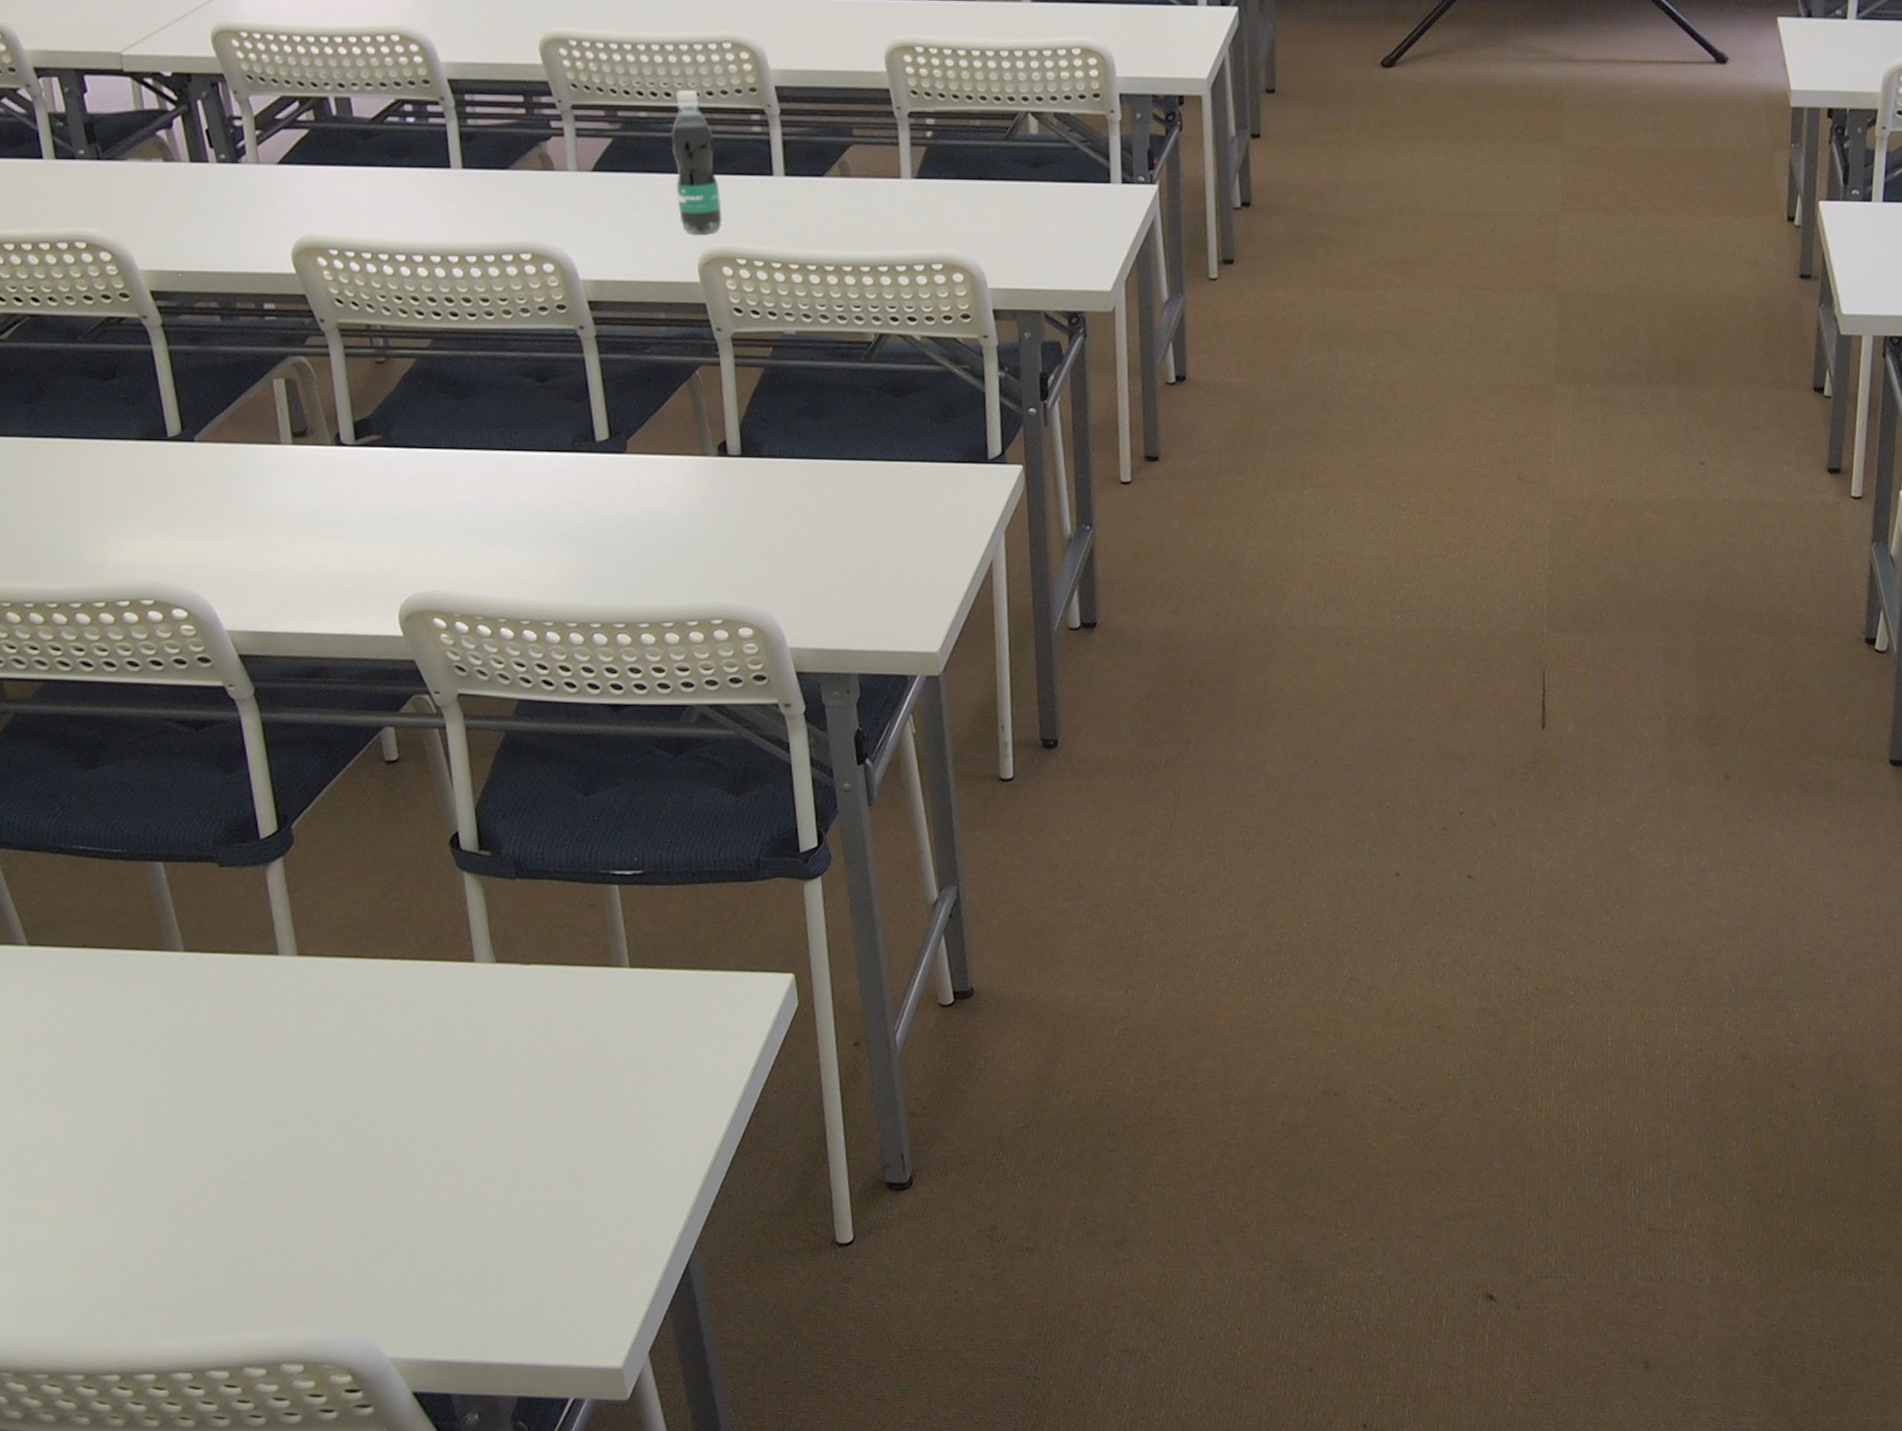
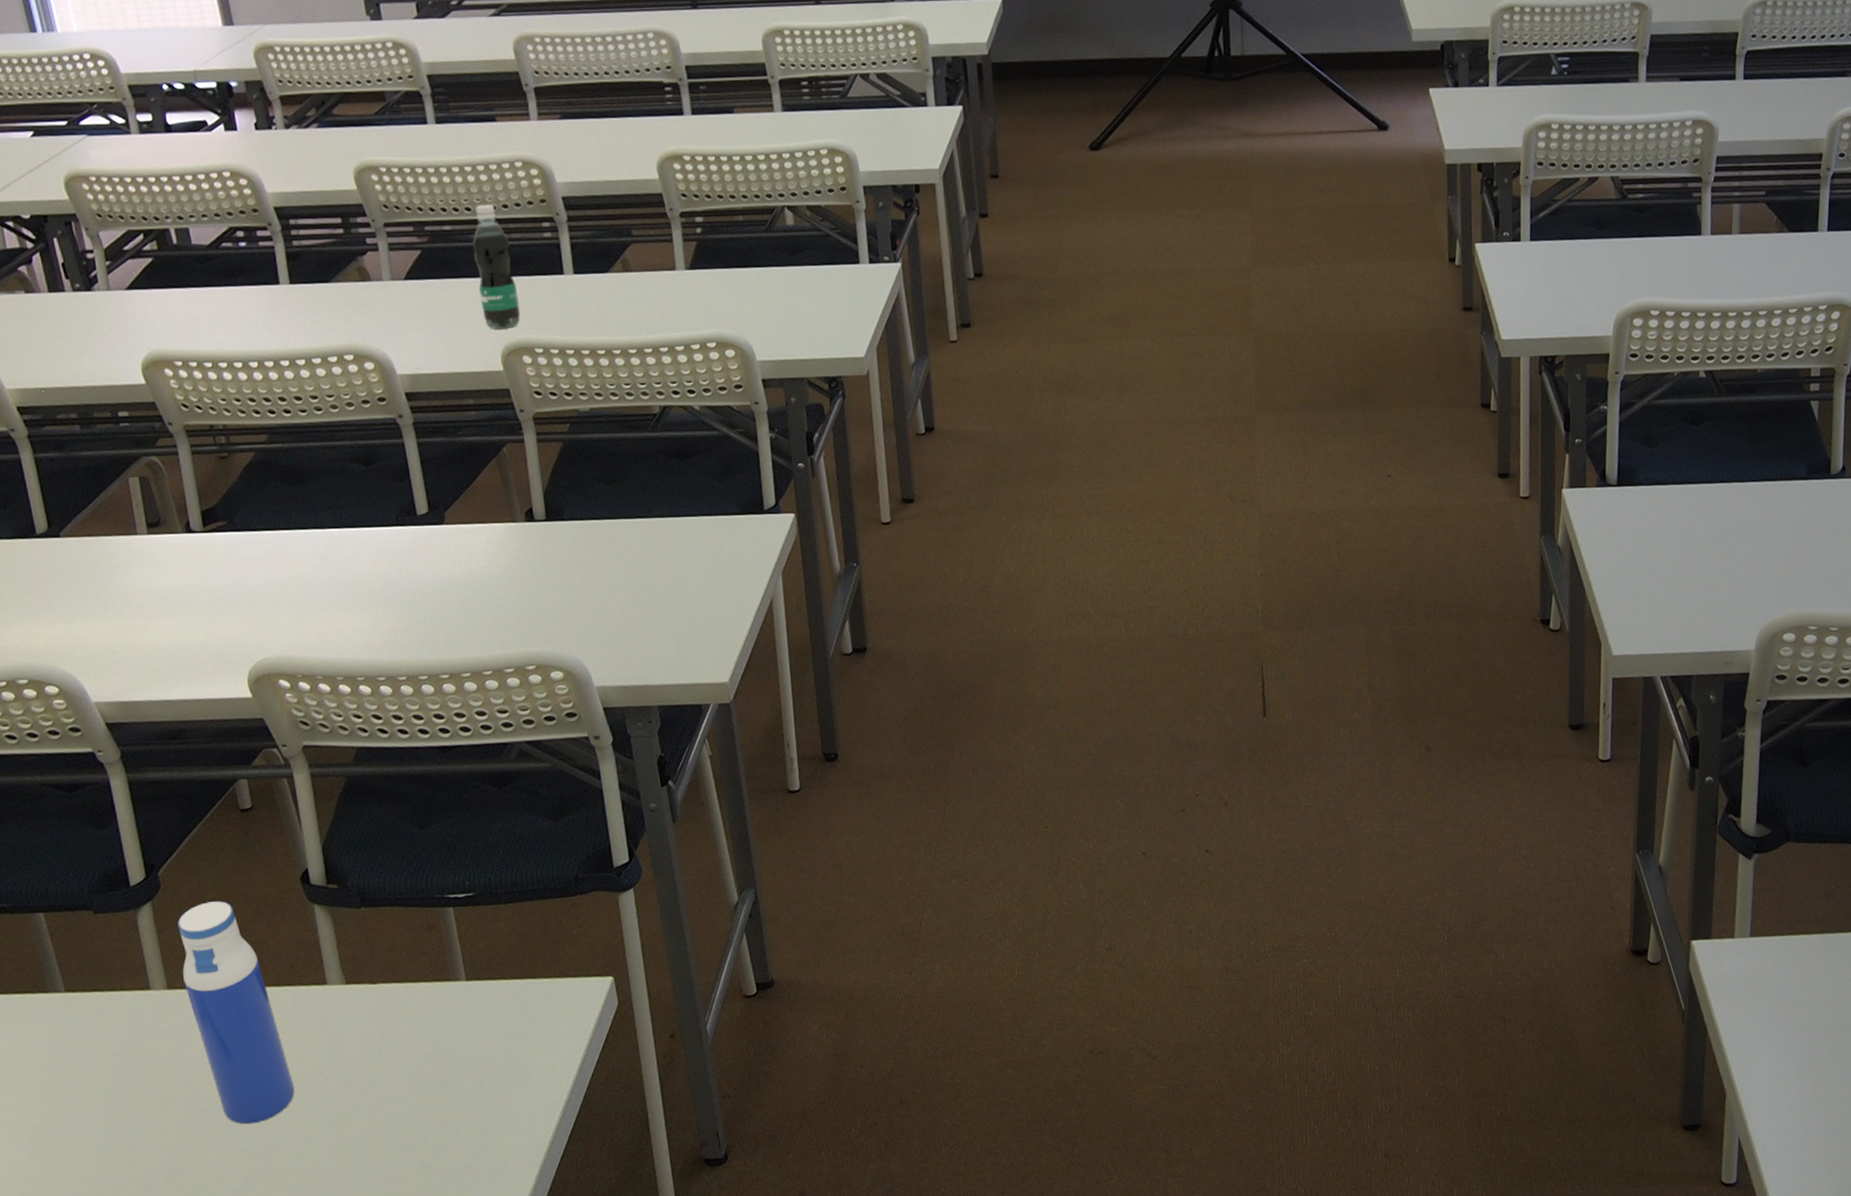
water bottle: none [311,861,435,1111] -> present [177,901,295,1125]

